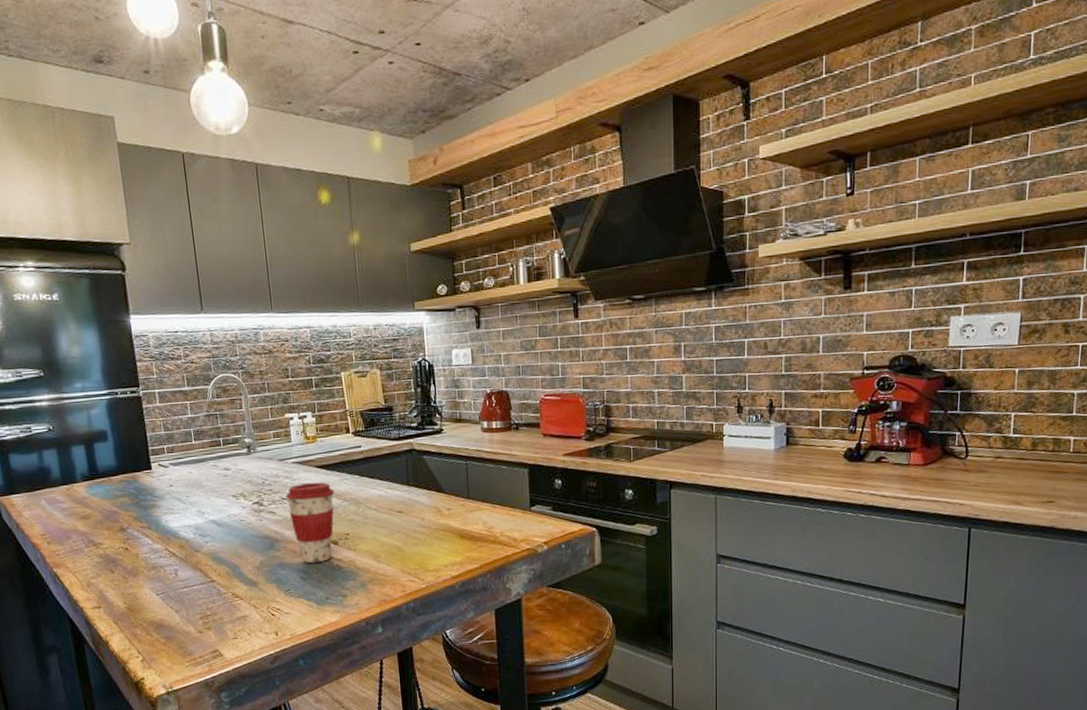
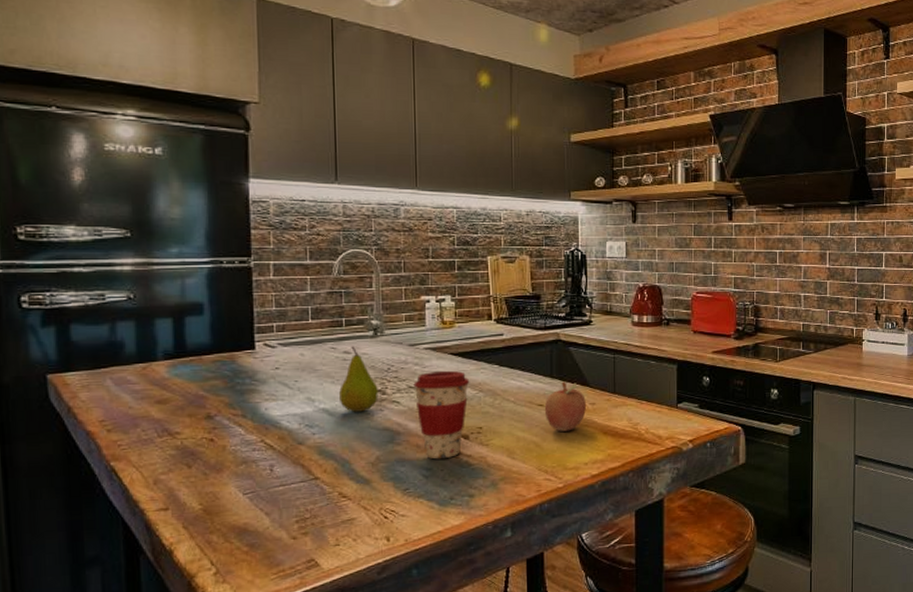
fruit: none [224,463,257,522] -> present [339,346,378,412]
fruit: none [403,489,443,536] -> present [544,381,586,432]

